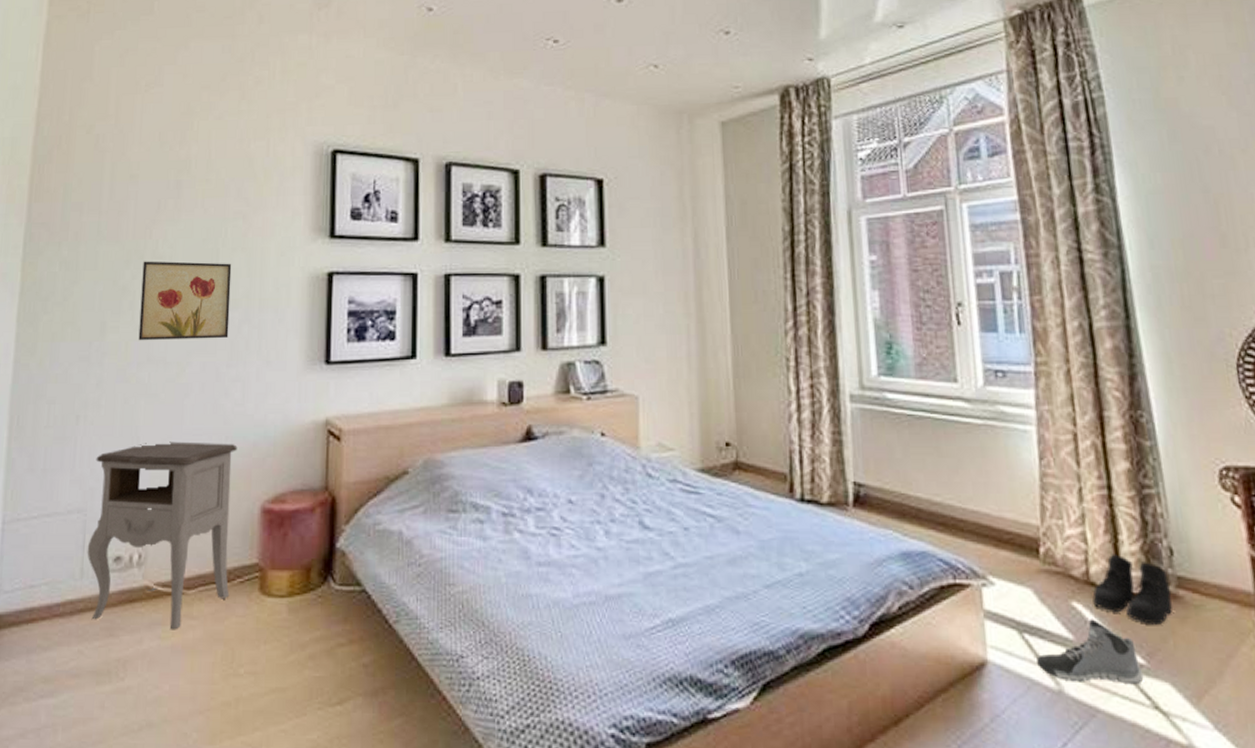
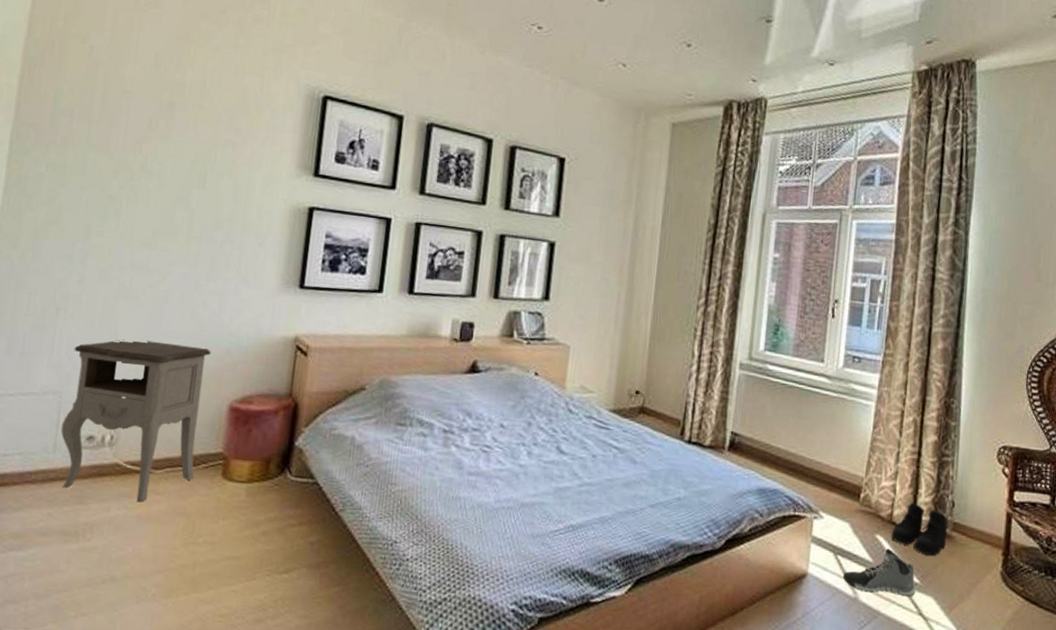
wall art: present [138,261,232,341] -> none [122,173,219,254]

